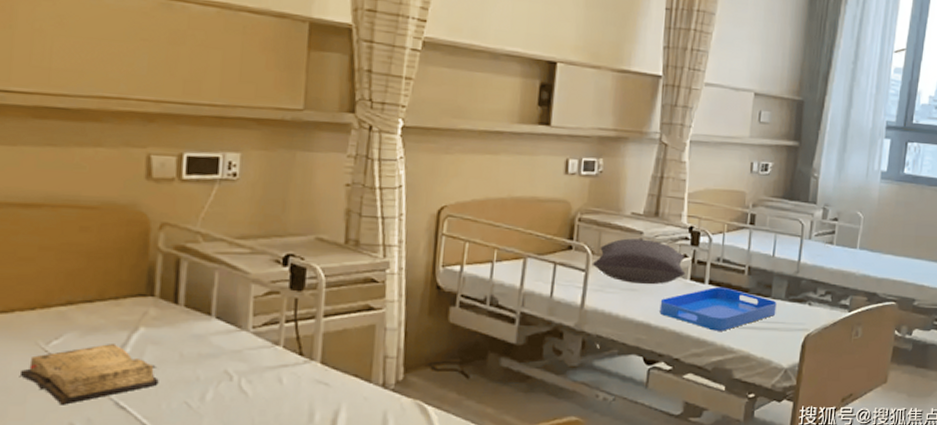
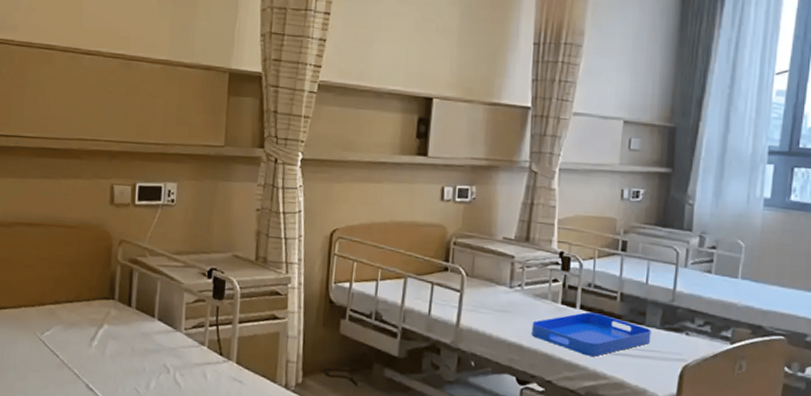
diary: present [19,344,159,405] -> none [23,337,117,384]
pillow: present [592,238,685,285] -> none [466,262,556,308]

